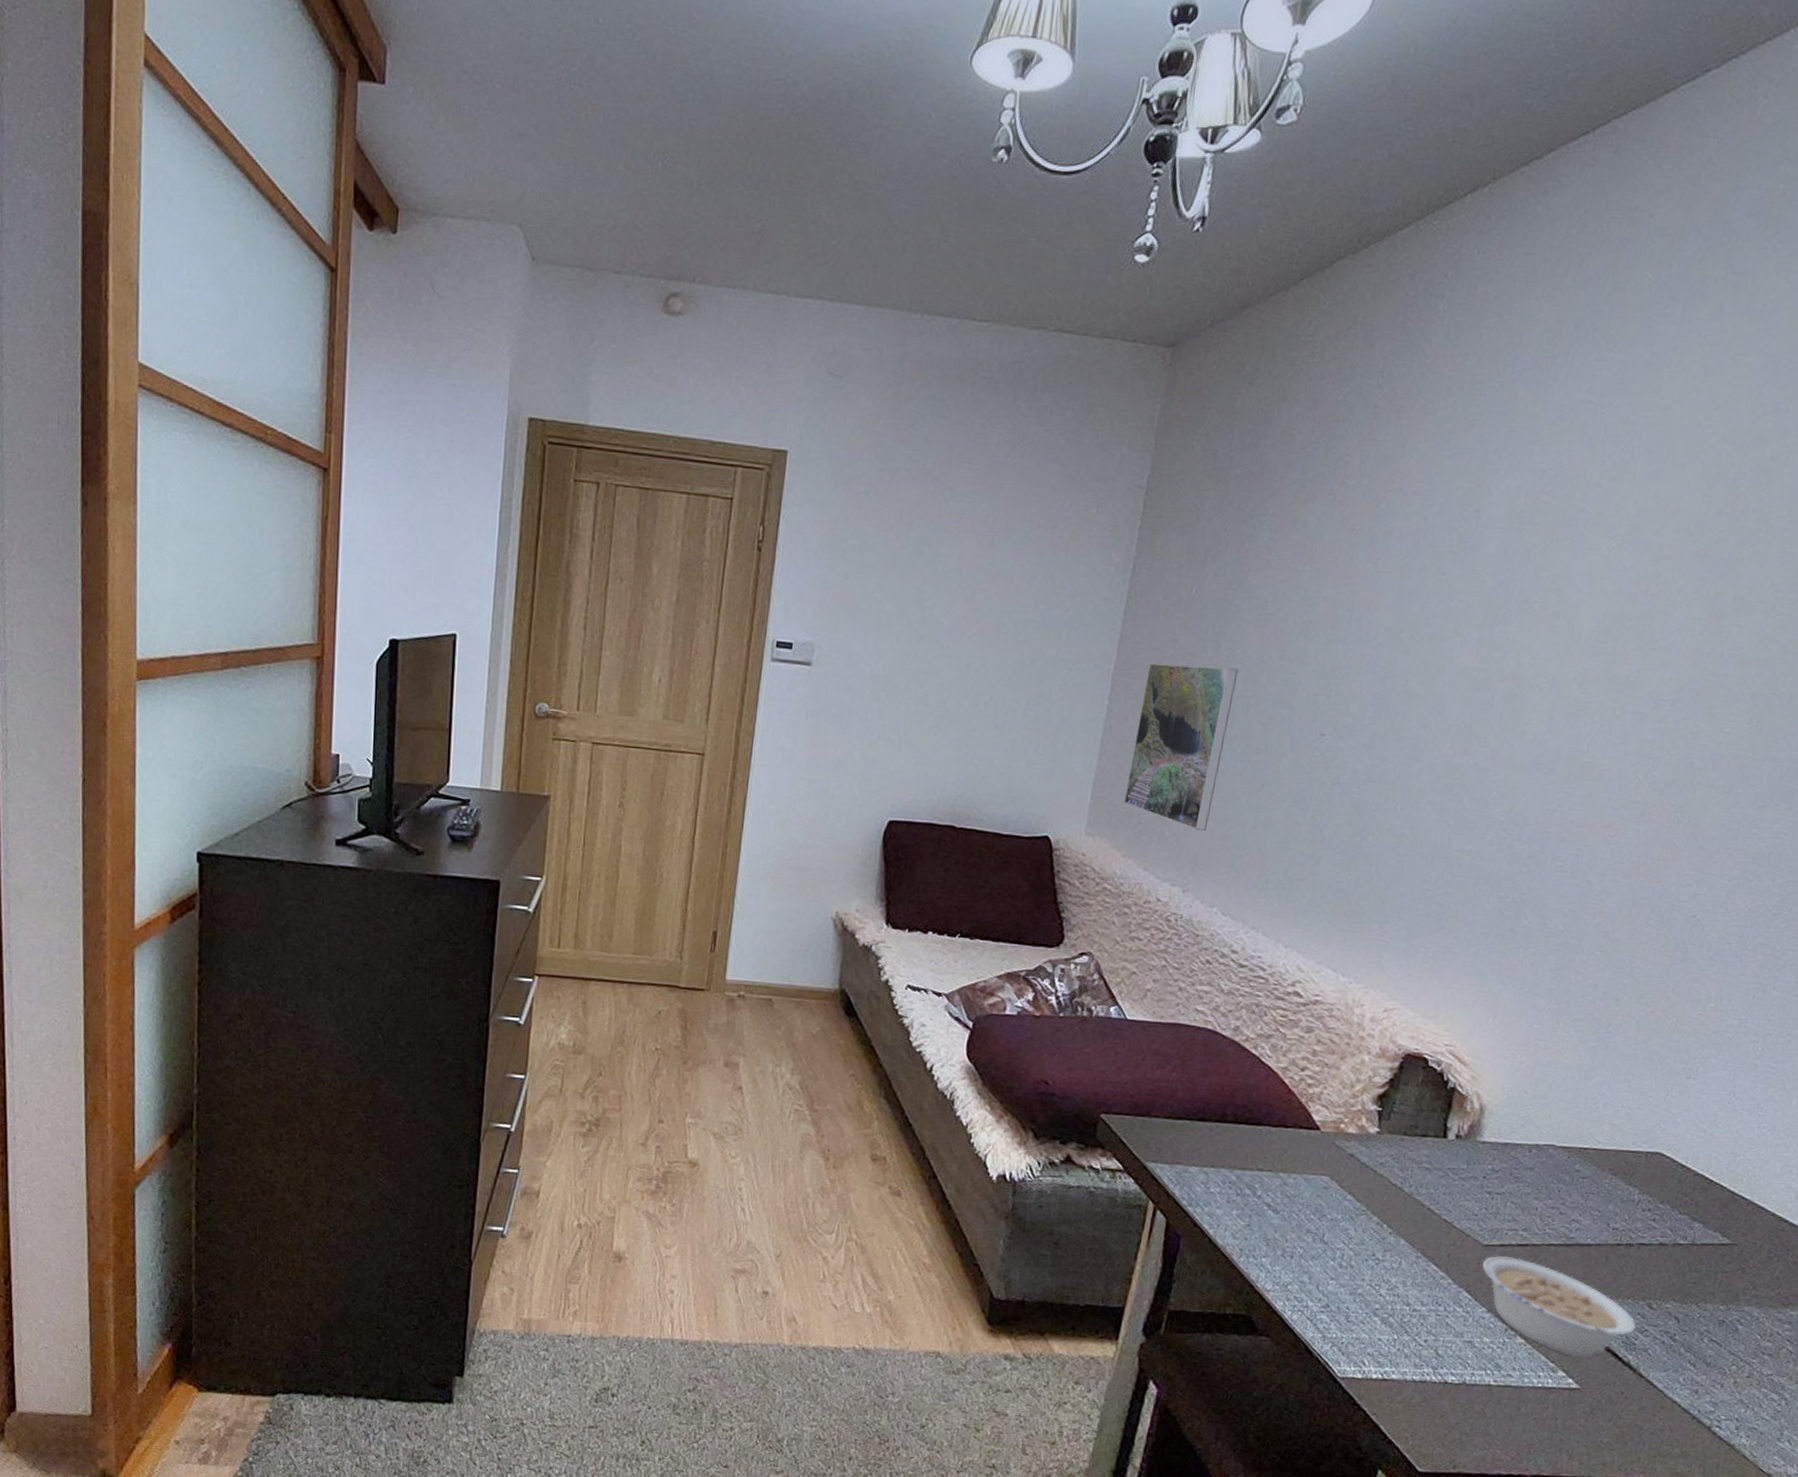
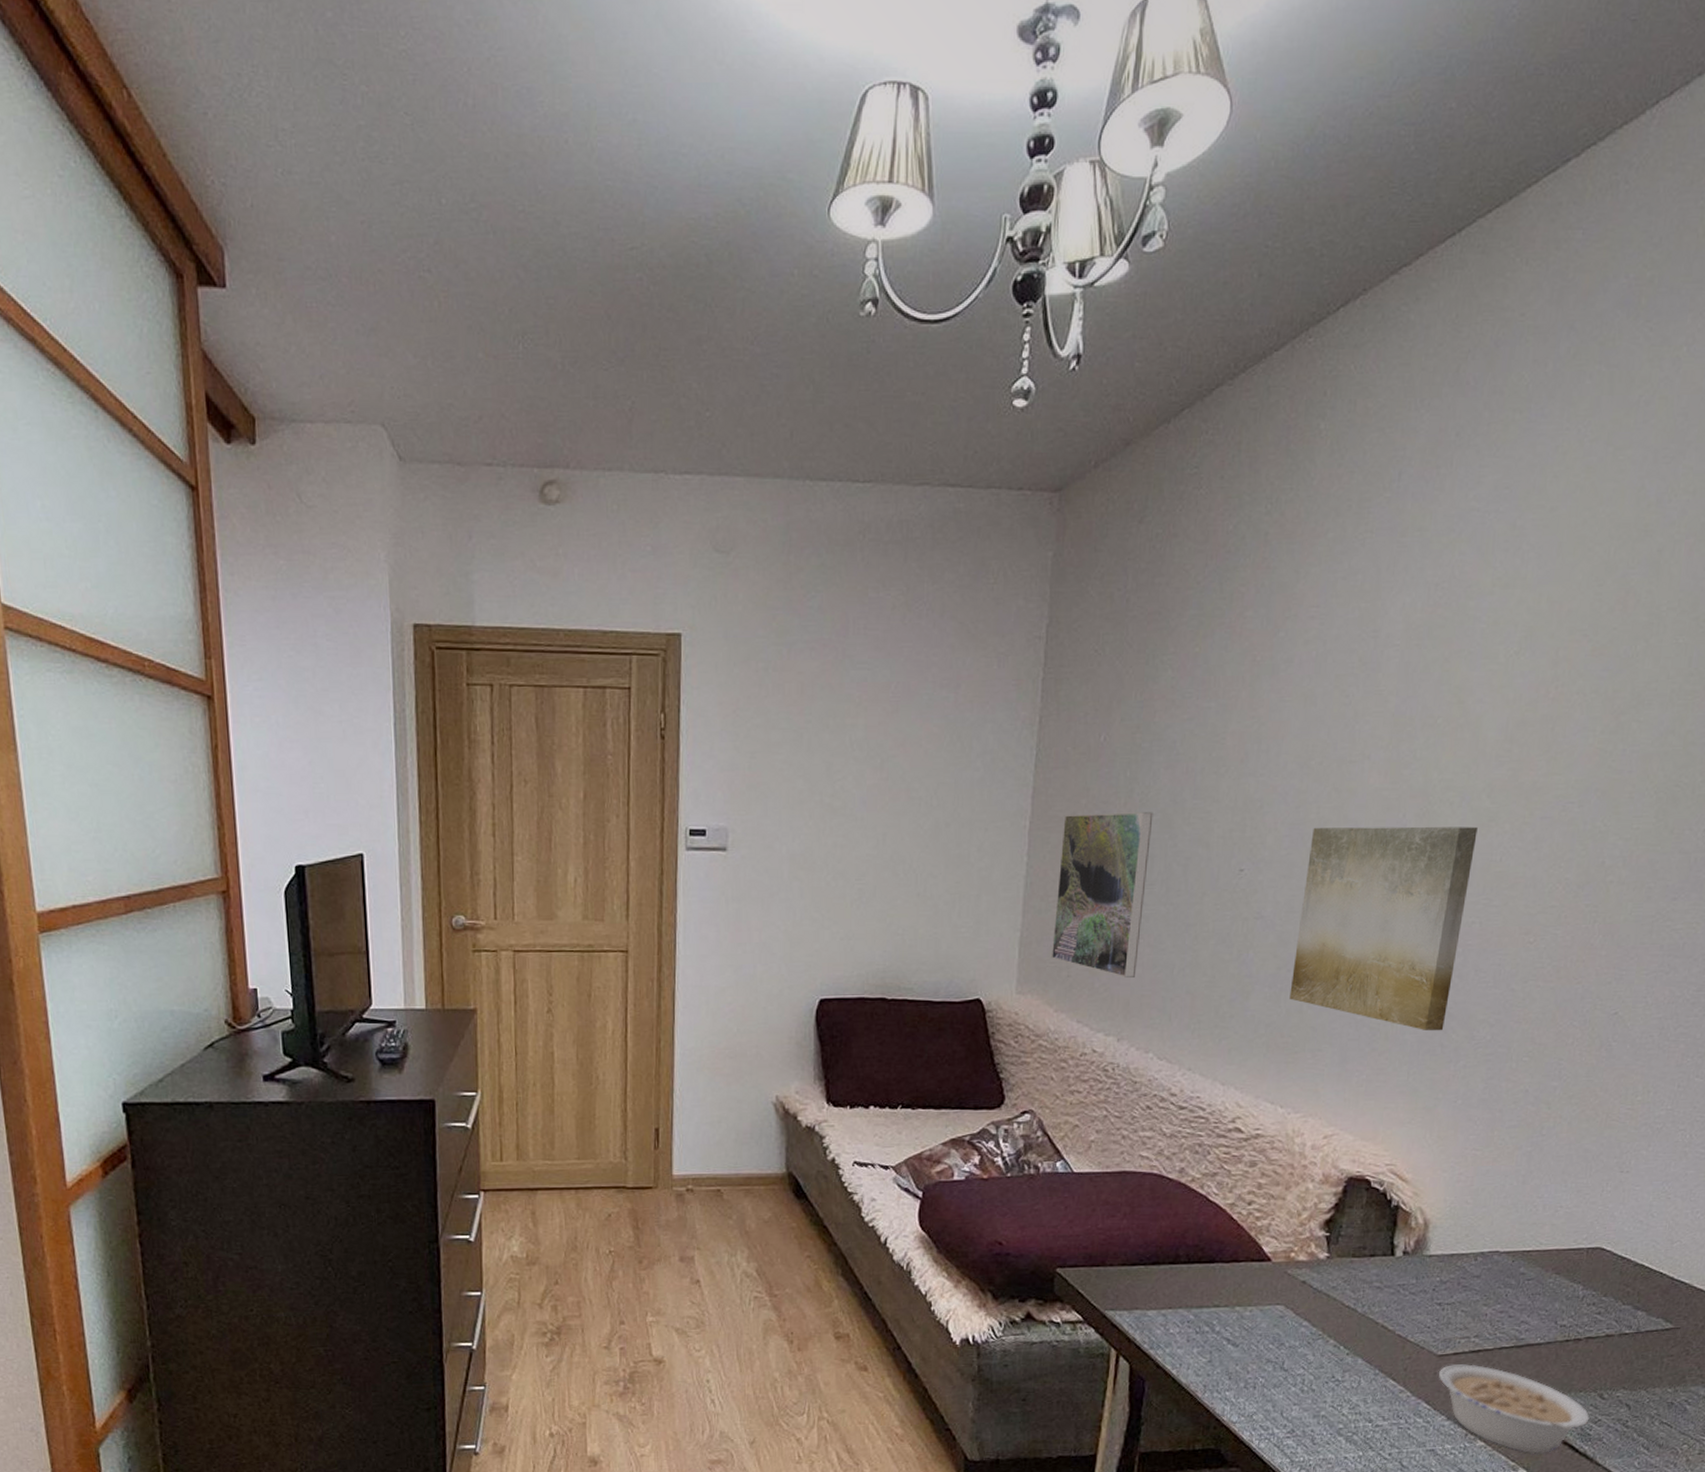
wall art: none [1360,700,1566,916] -> present [1289,826,1478,1031]

